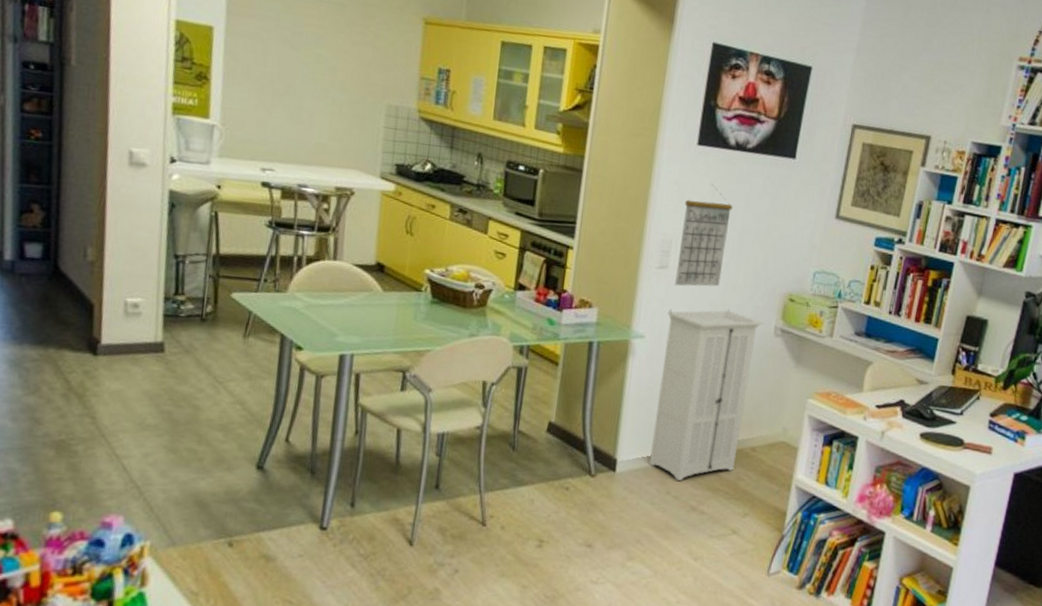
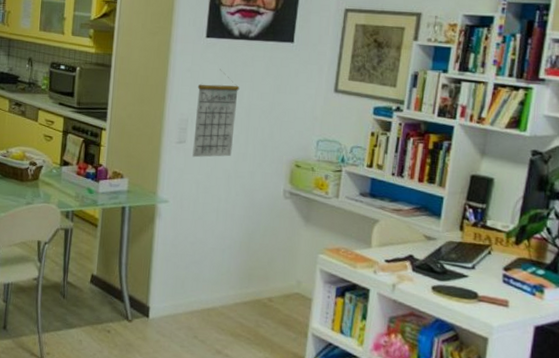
storage cabinet: present [649,309,764,481] -> none [178,176,274,327]

